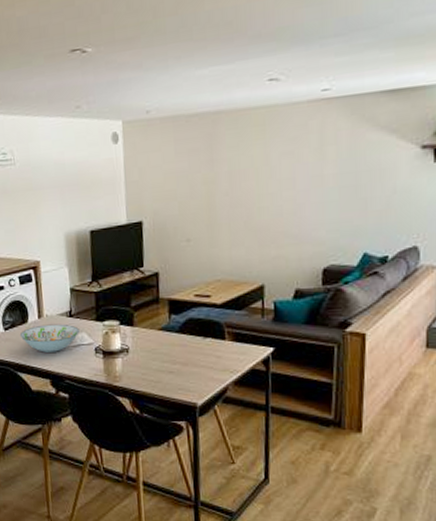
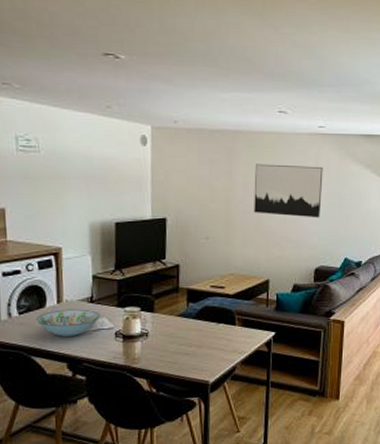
wall art: none [241,140,330,207] -> present [254,164,323,218]

